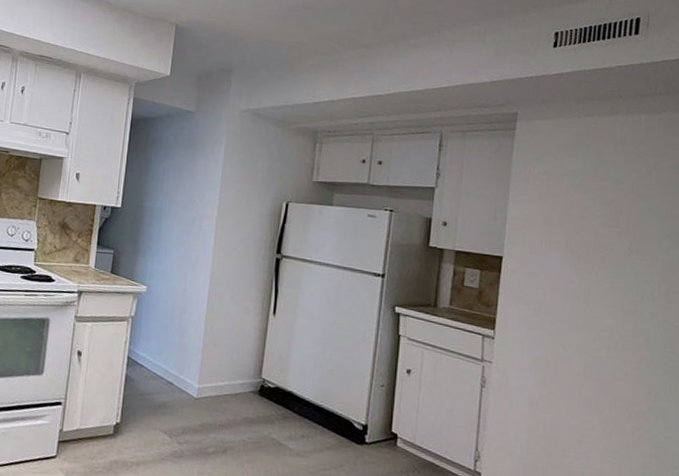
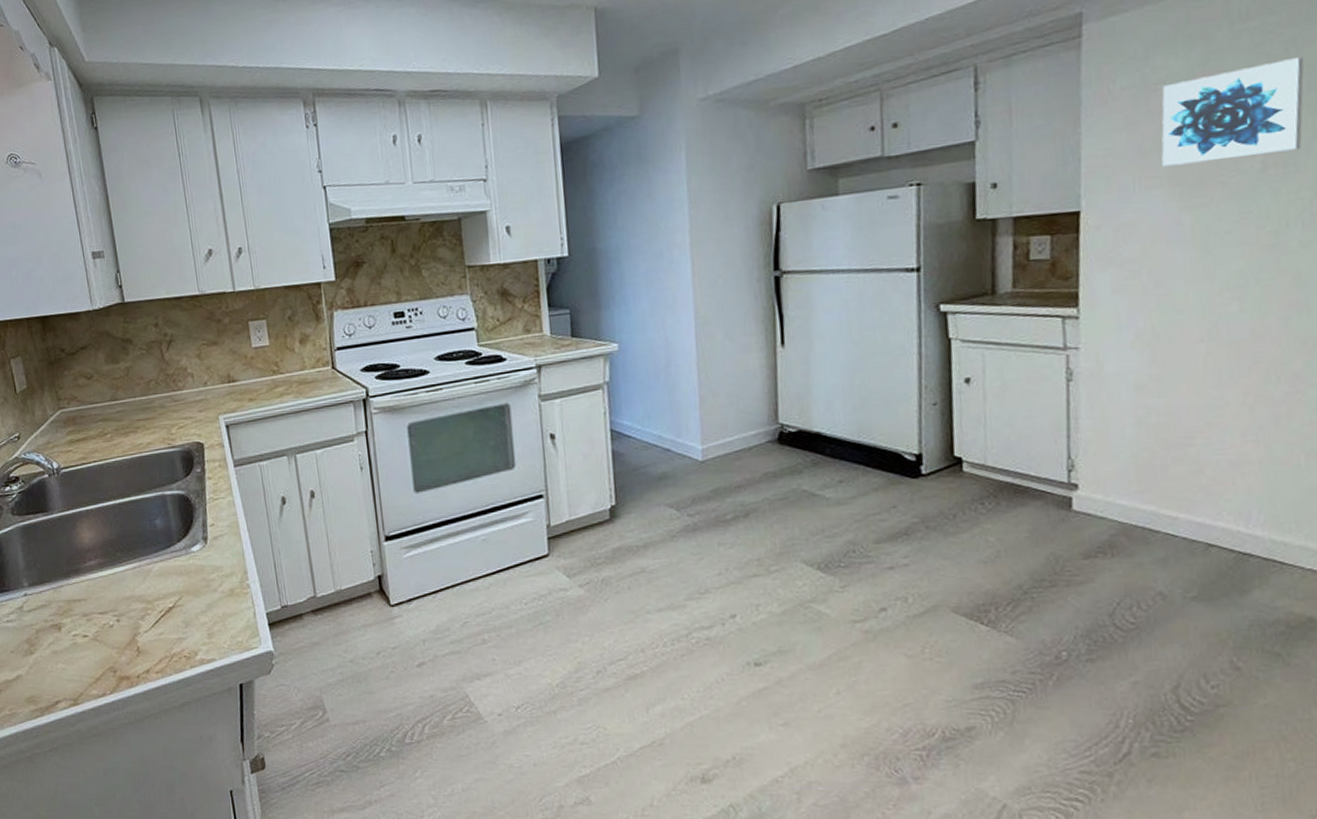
wall art: none [562,177,661,245] -> present [1161,57,1305,167]

